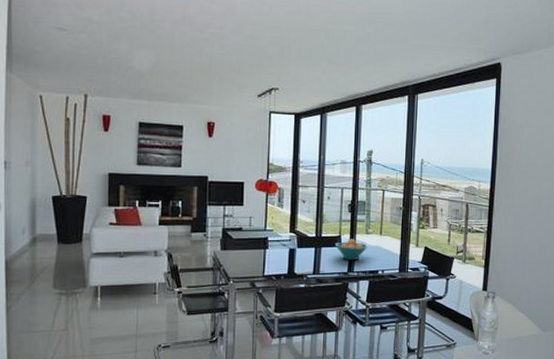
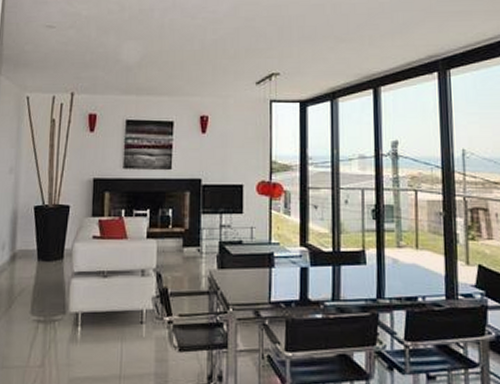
fruit bowl: present [334,238,368,260] -> none [357,253,402,282]

